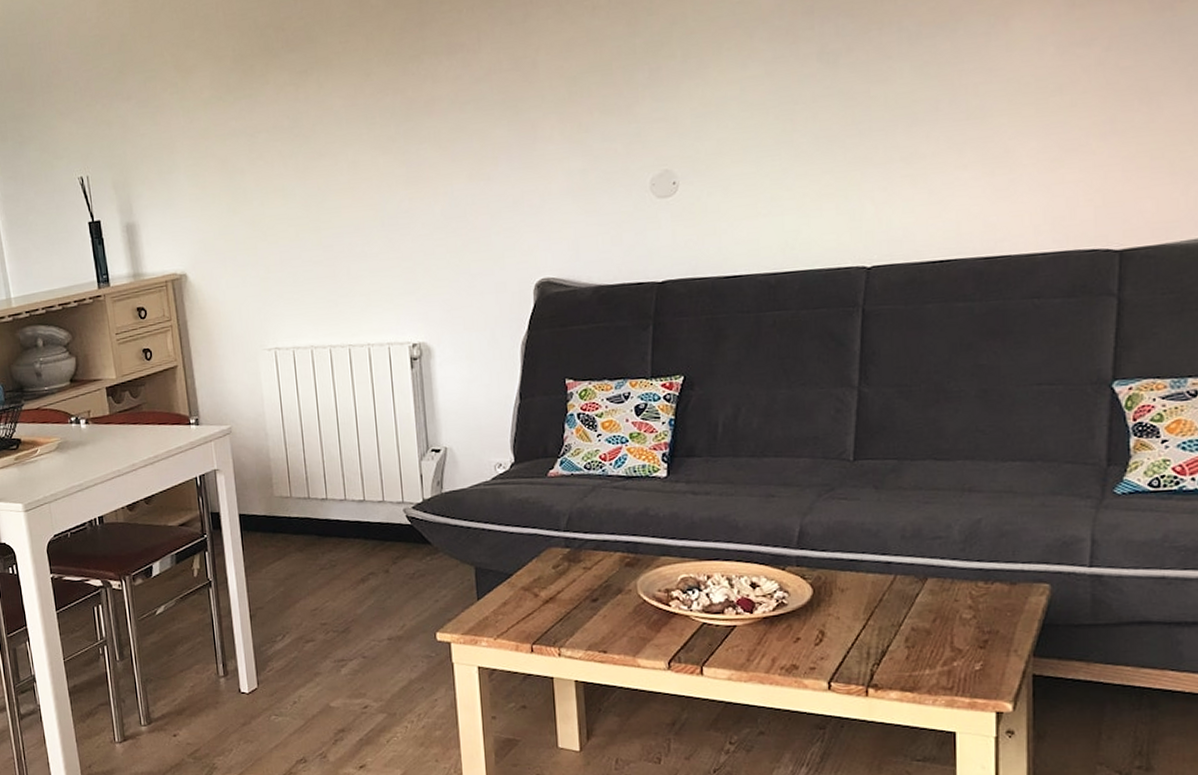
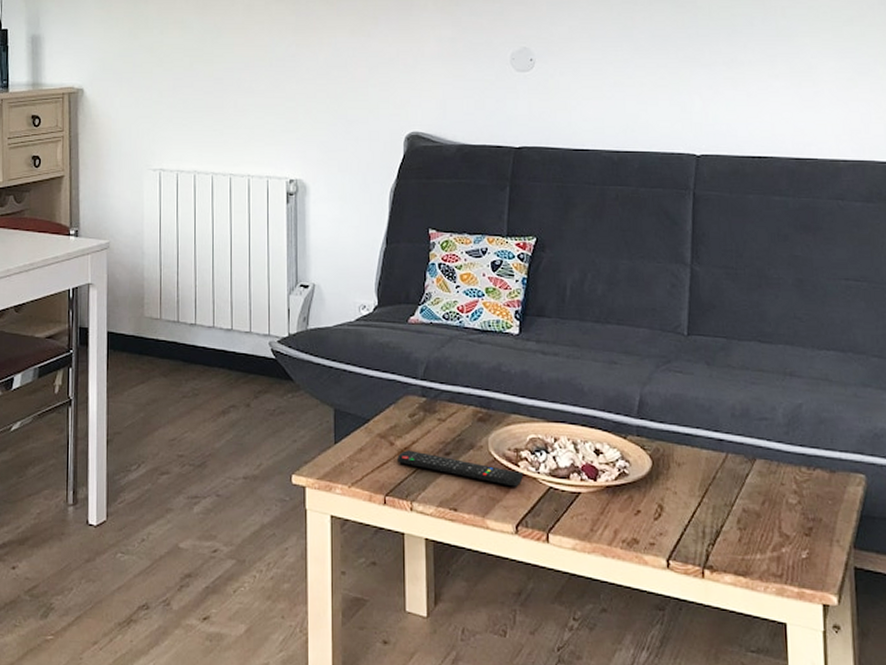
remote control: none [543,600,675,626] -> present [397,450,523,487]

